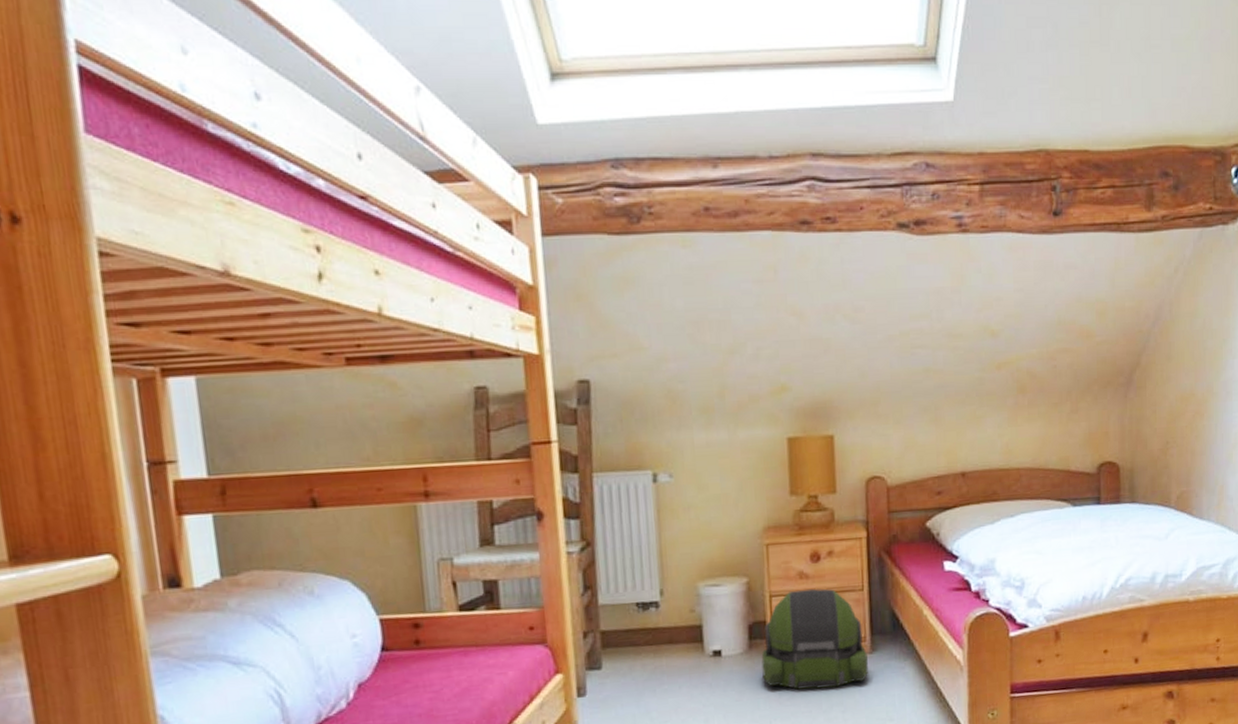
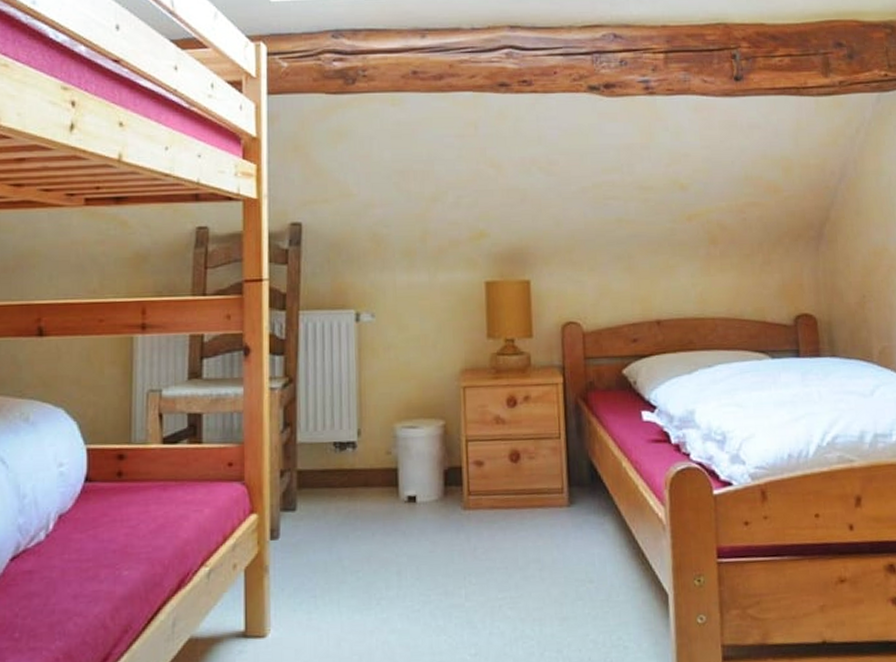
backpack: present [761,589,868,690] -> none [456,435,566,543]

